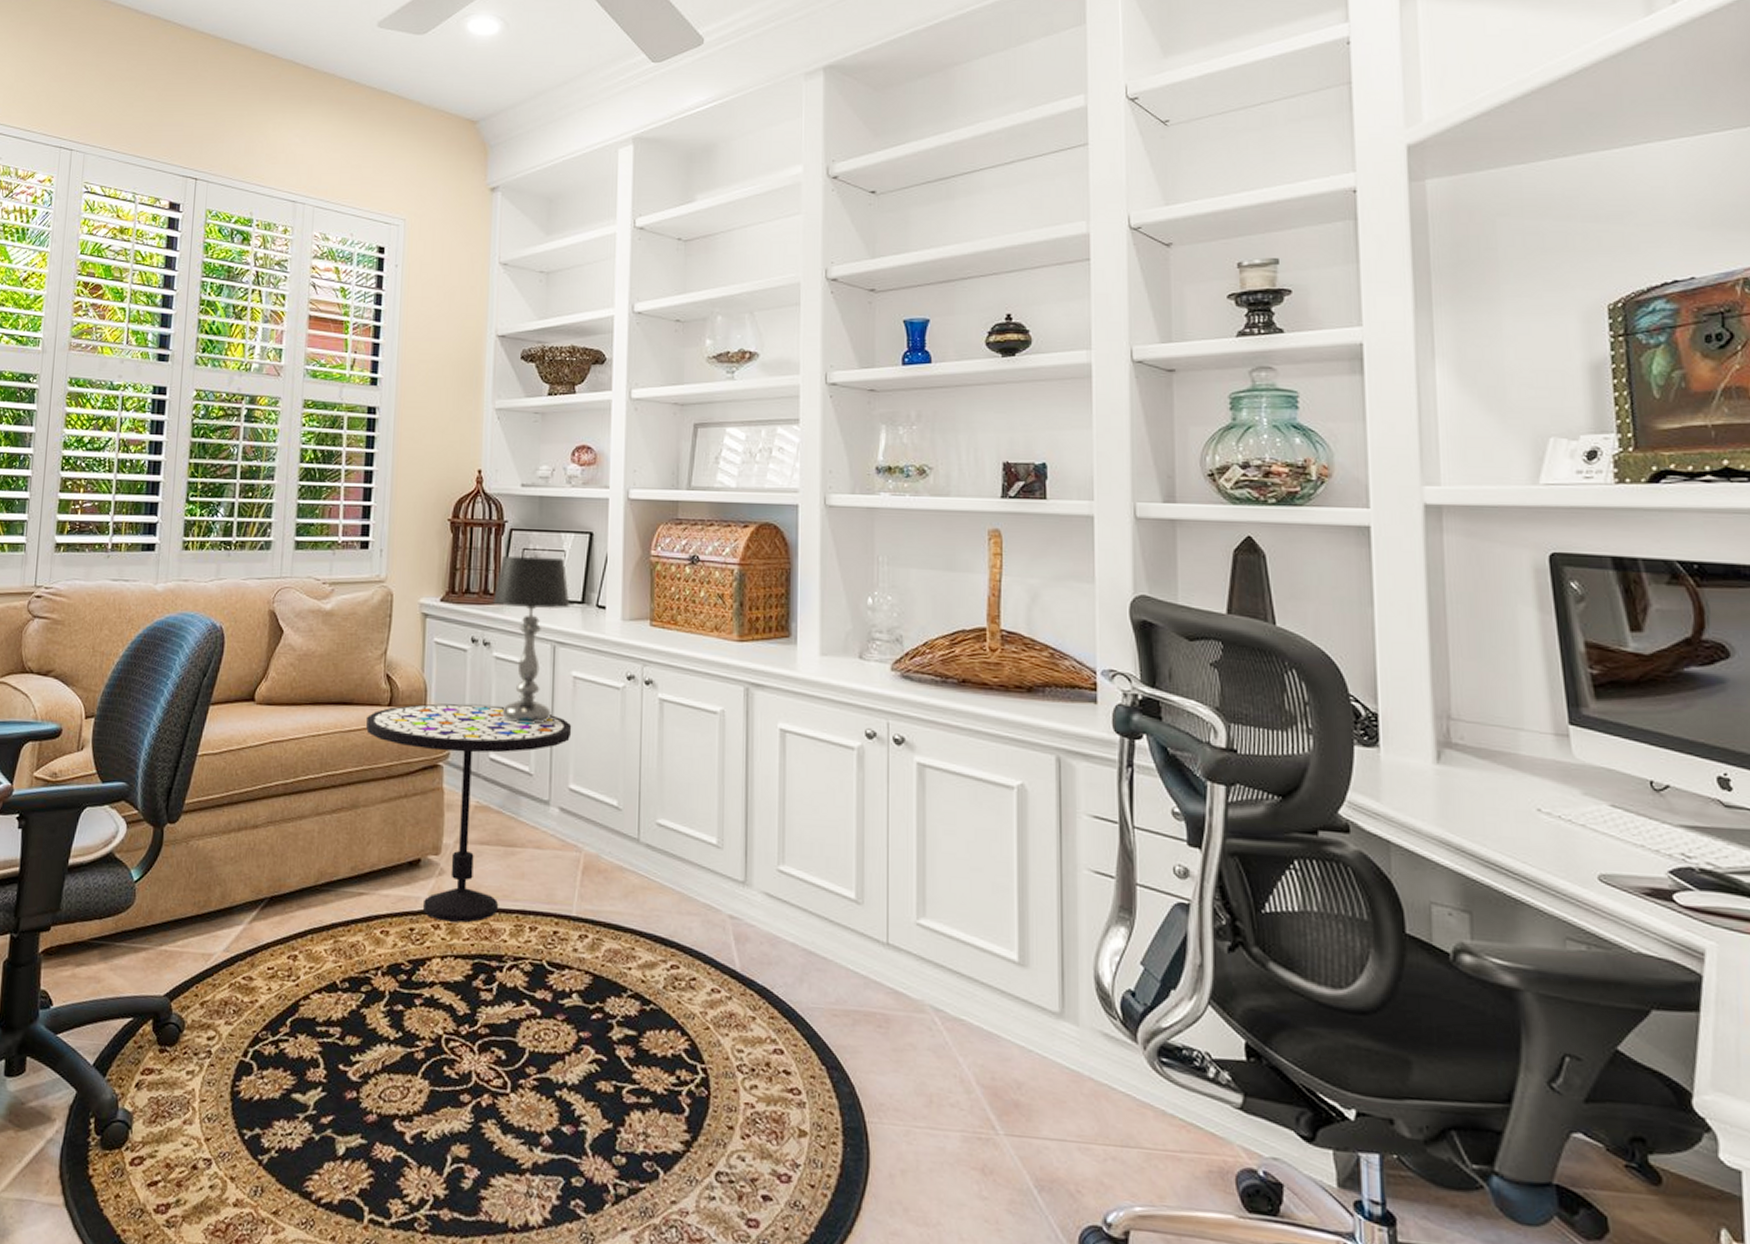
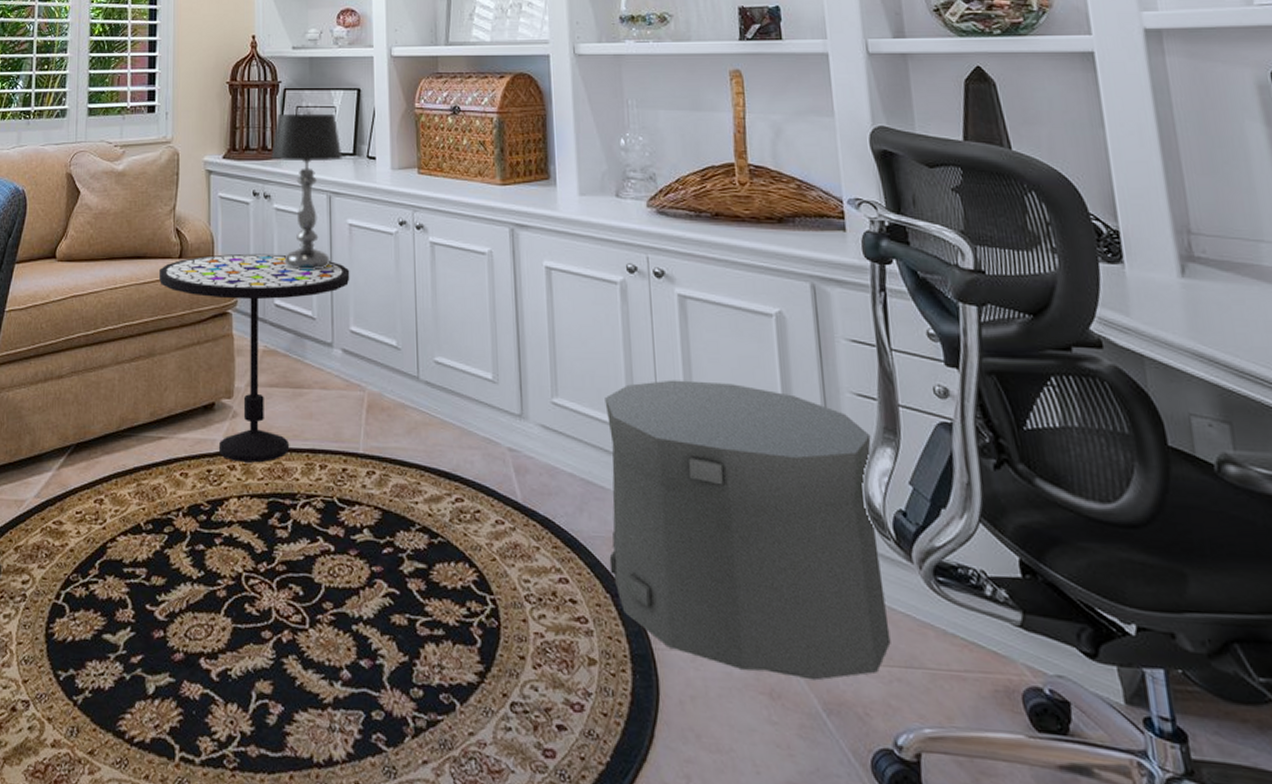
trash can: none [827,850,1109,1158] -> present [605,379,891,681]

